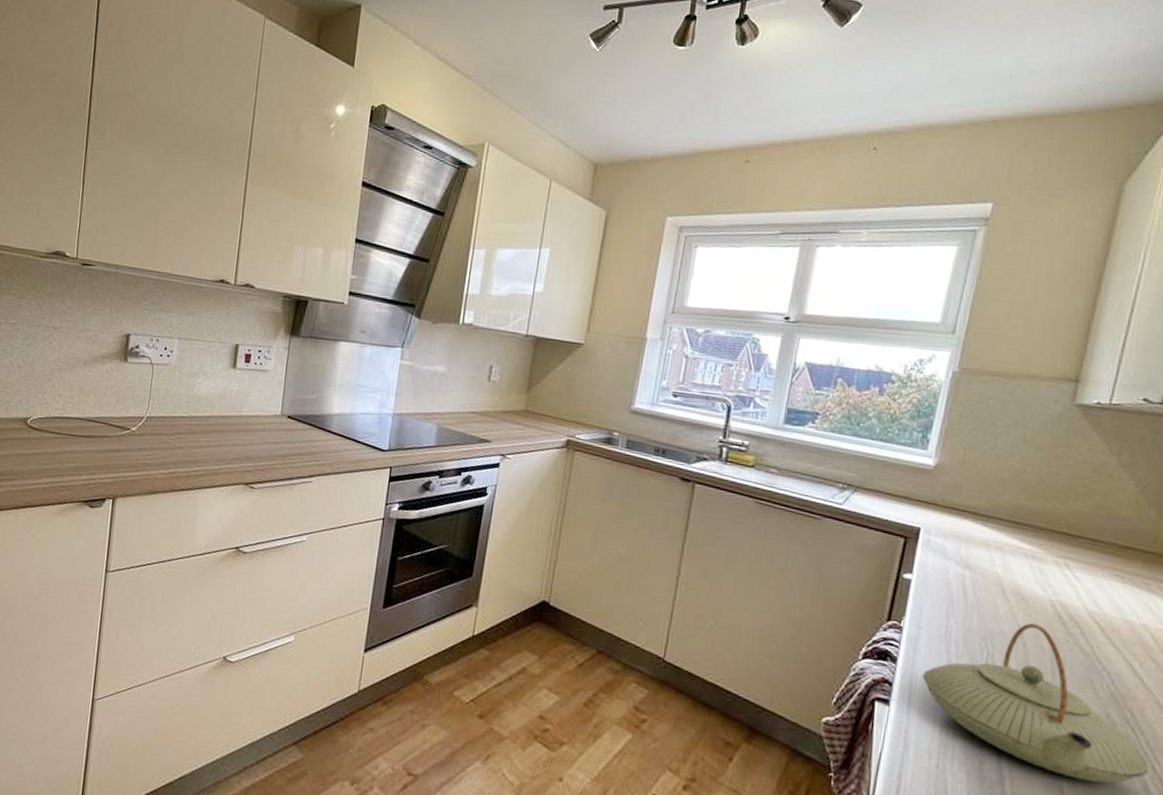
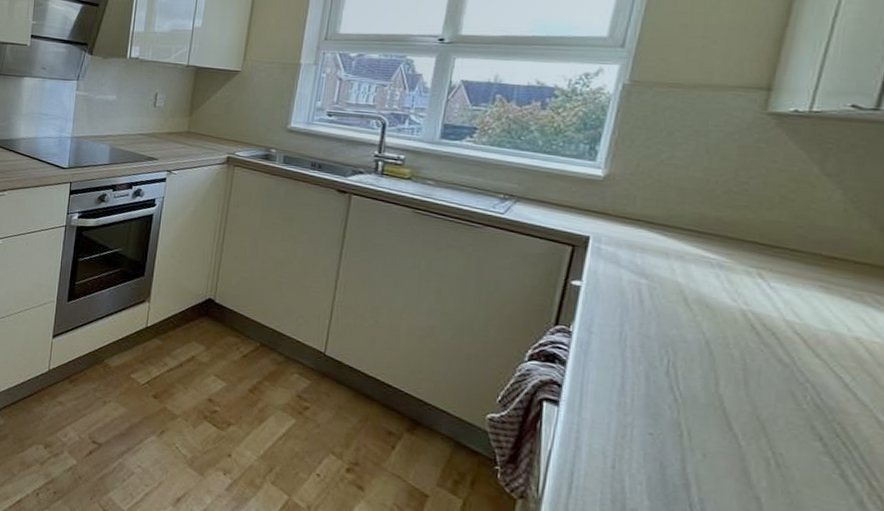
teapot: present [923,623,1149,784] -> none [595,332,866,497]

